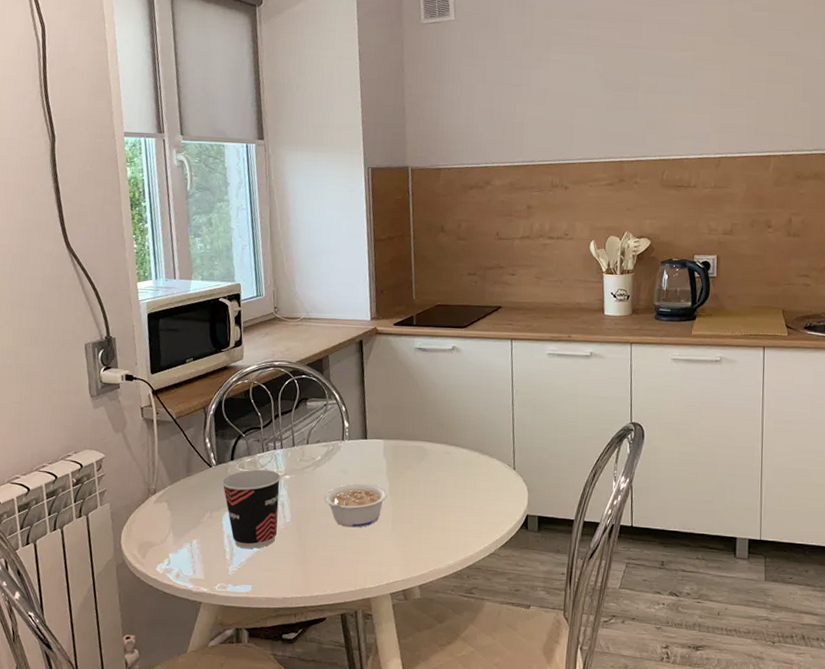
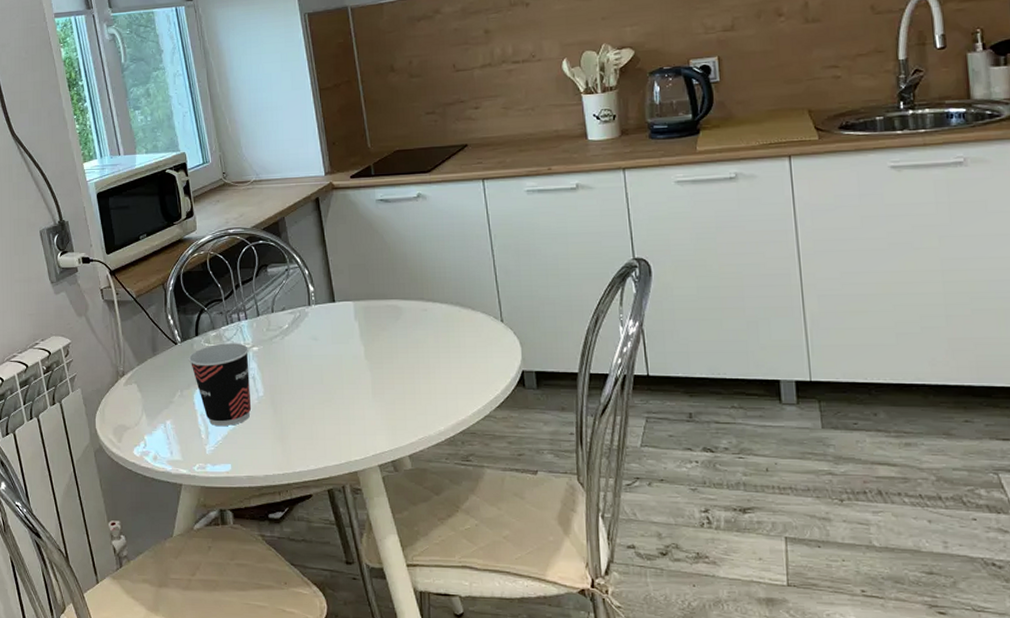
legume: present [323,483,388,528] -> none [295,349,364,397]

